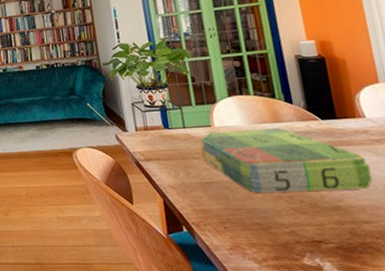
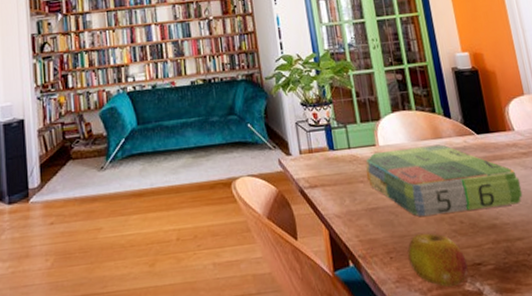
fruit: none [242,208,308,259] -> present [407,233,469,287]

